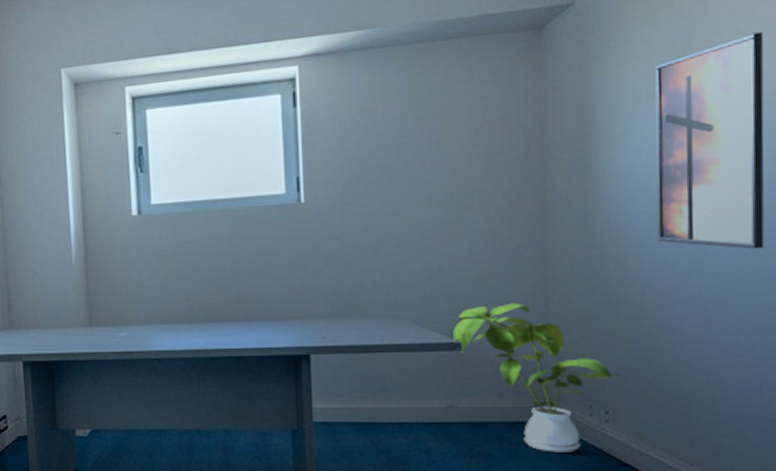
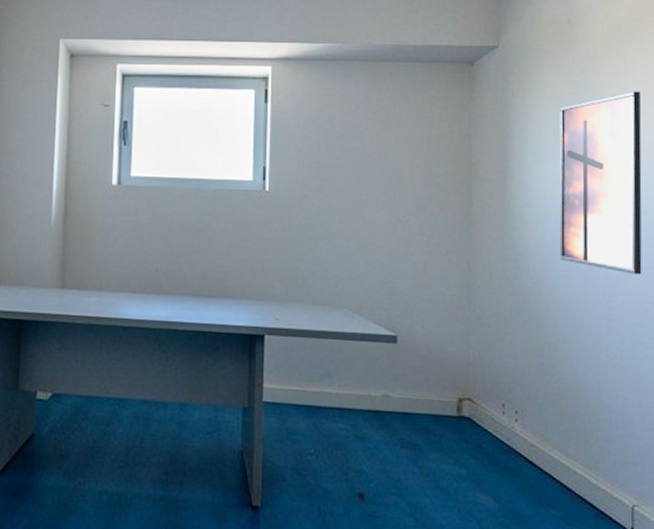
house plant: present [453,302,621,453] -> none [391,302,529,448]

